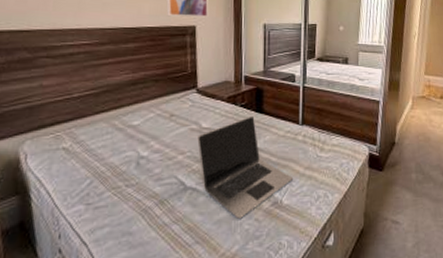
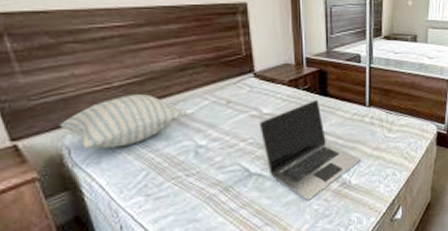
pillow: none [21,105,133,156] -> present [59,94,186,150]

